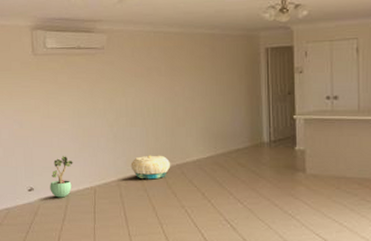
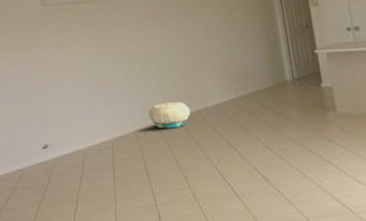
potted plant: present [50,156,73,198] -> none [65,108,88,154]

